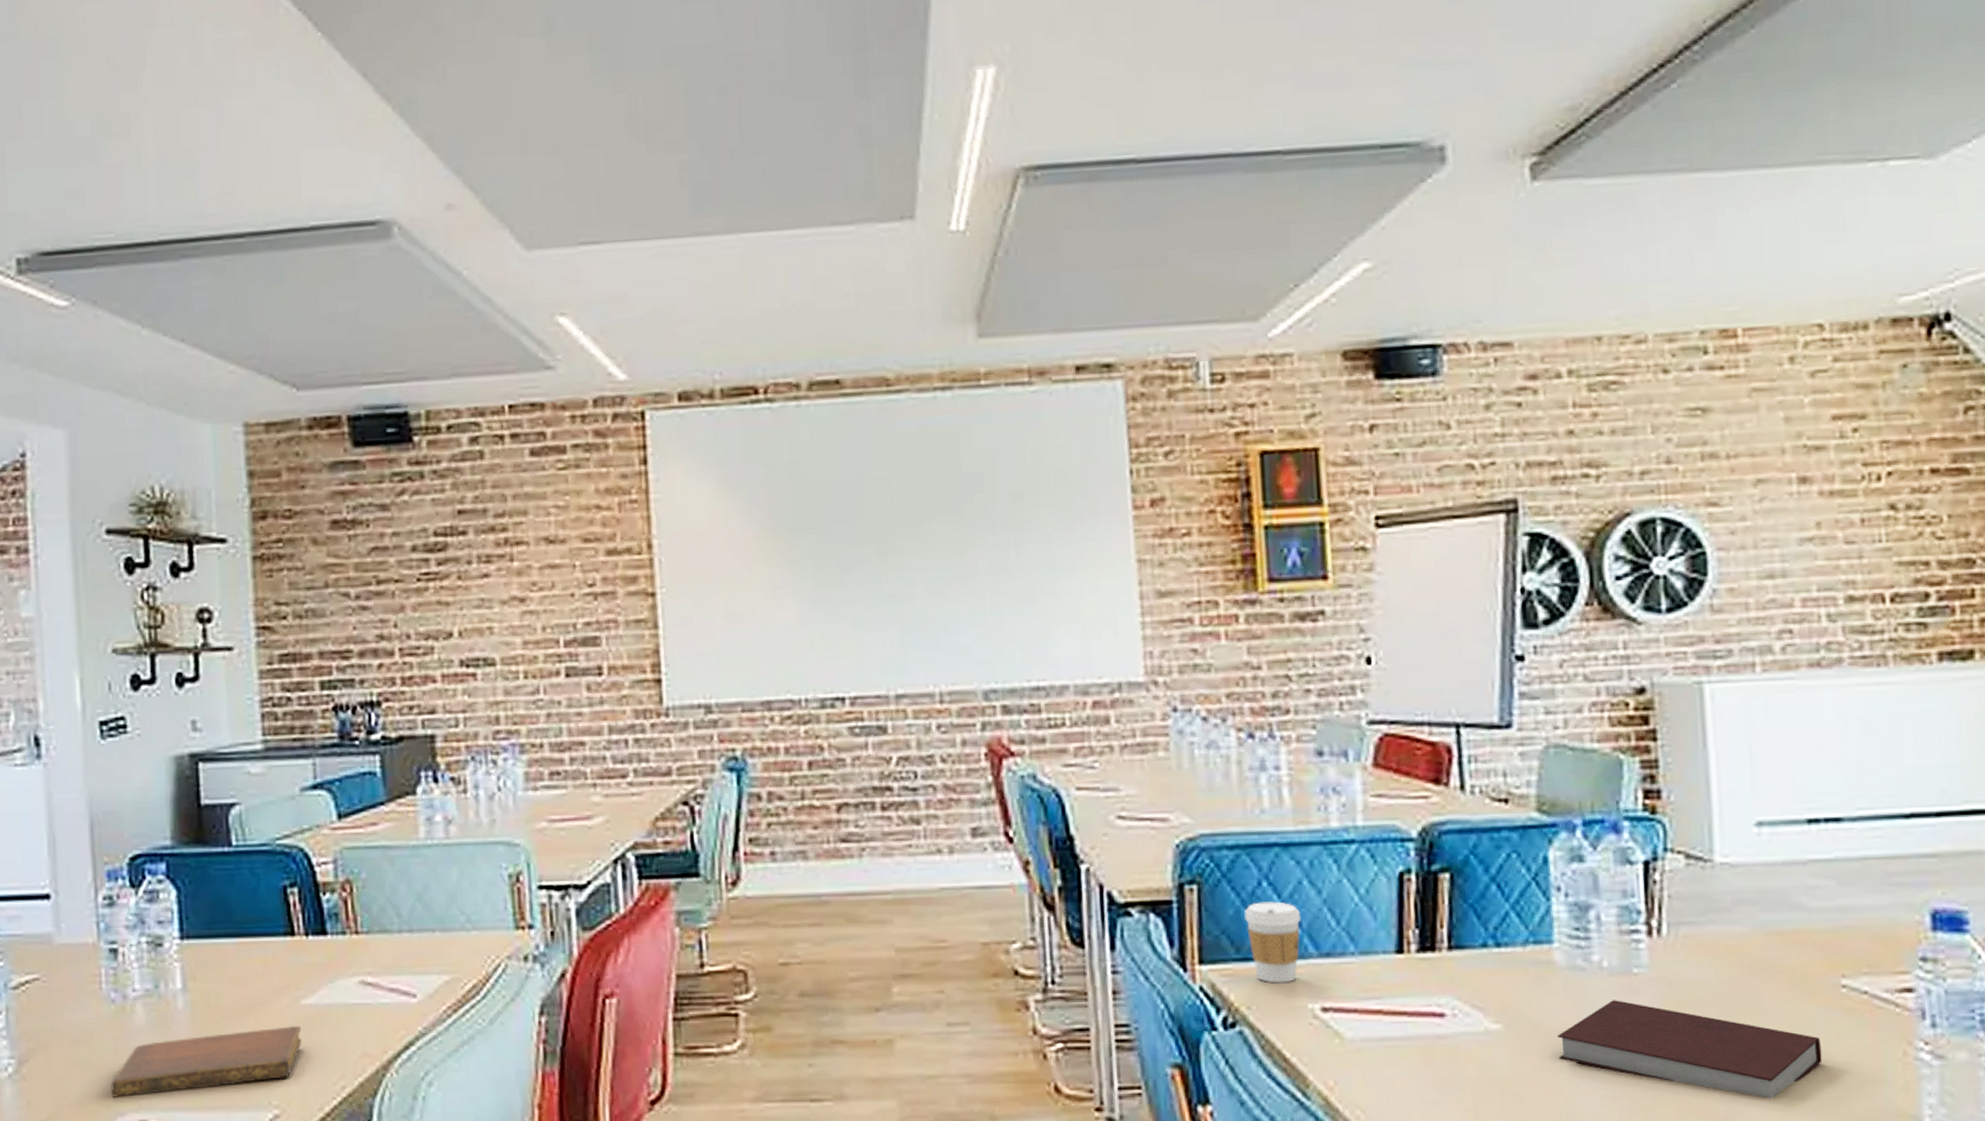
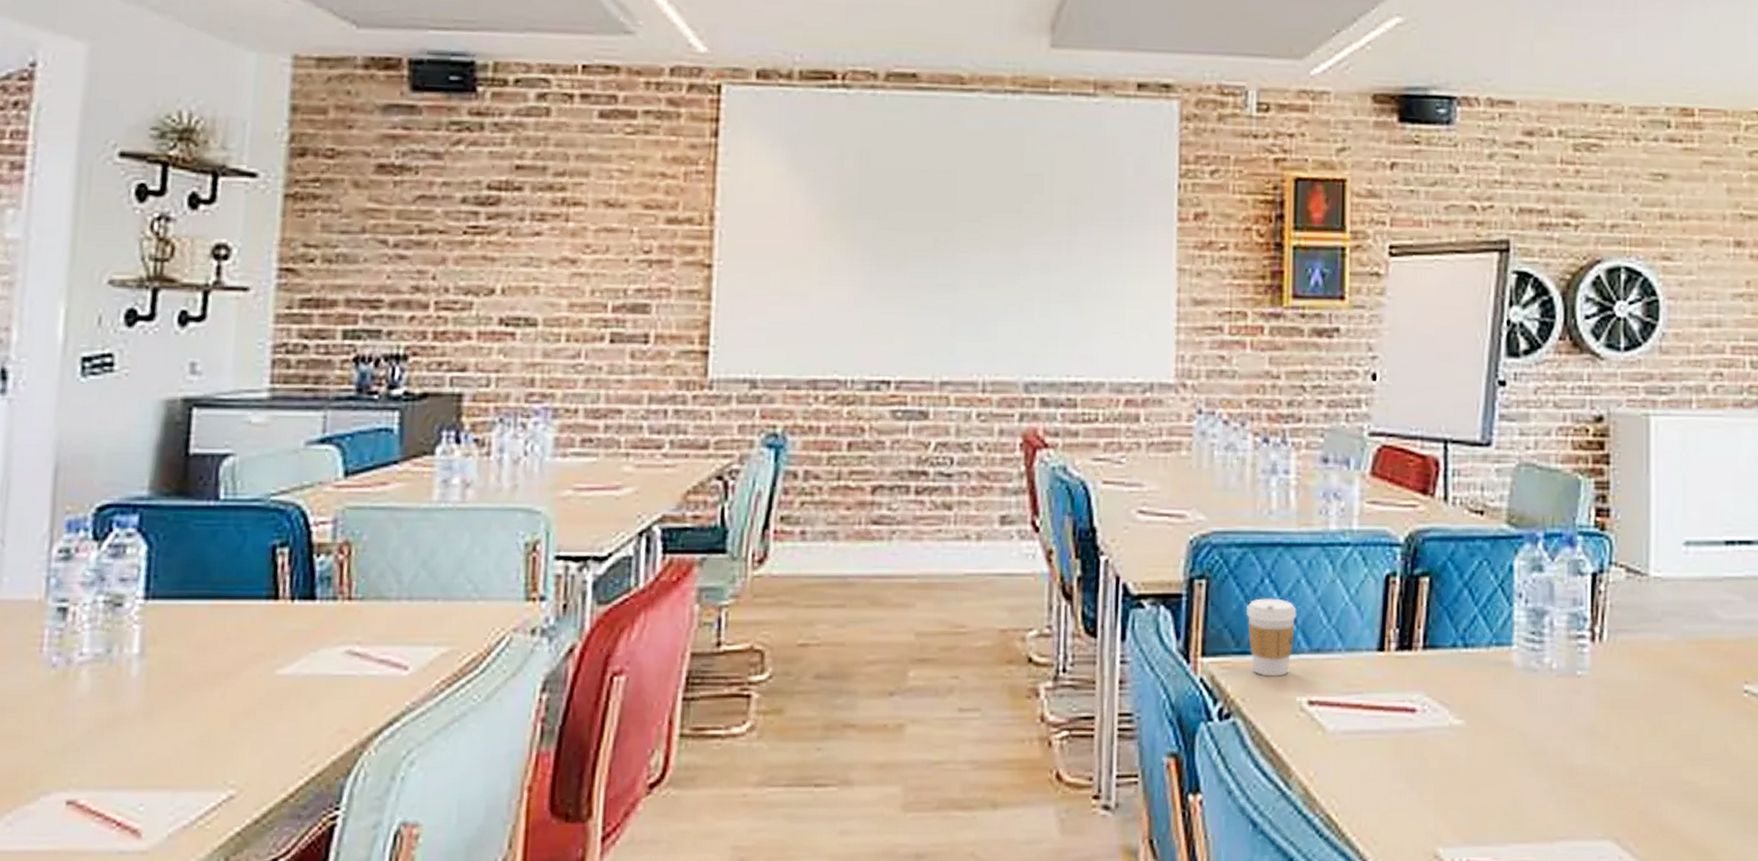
notebook: present [111,1026,302,1097] -> none [36,698,273,774]
notebook: present [1558,1000,1823,1099] -> none [1510,699,1725,793]

